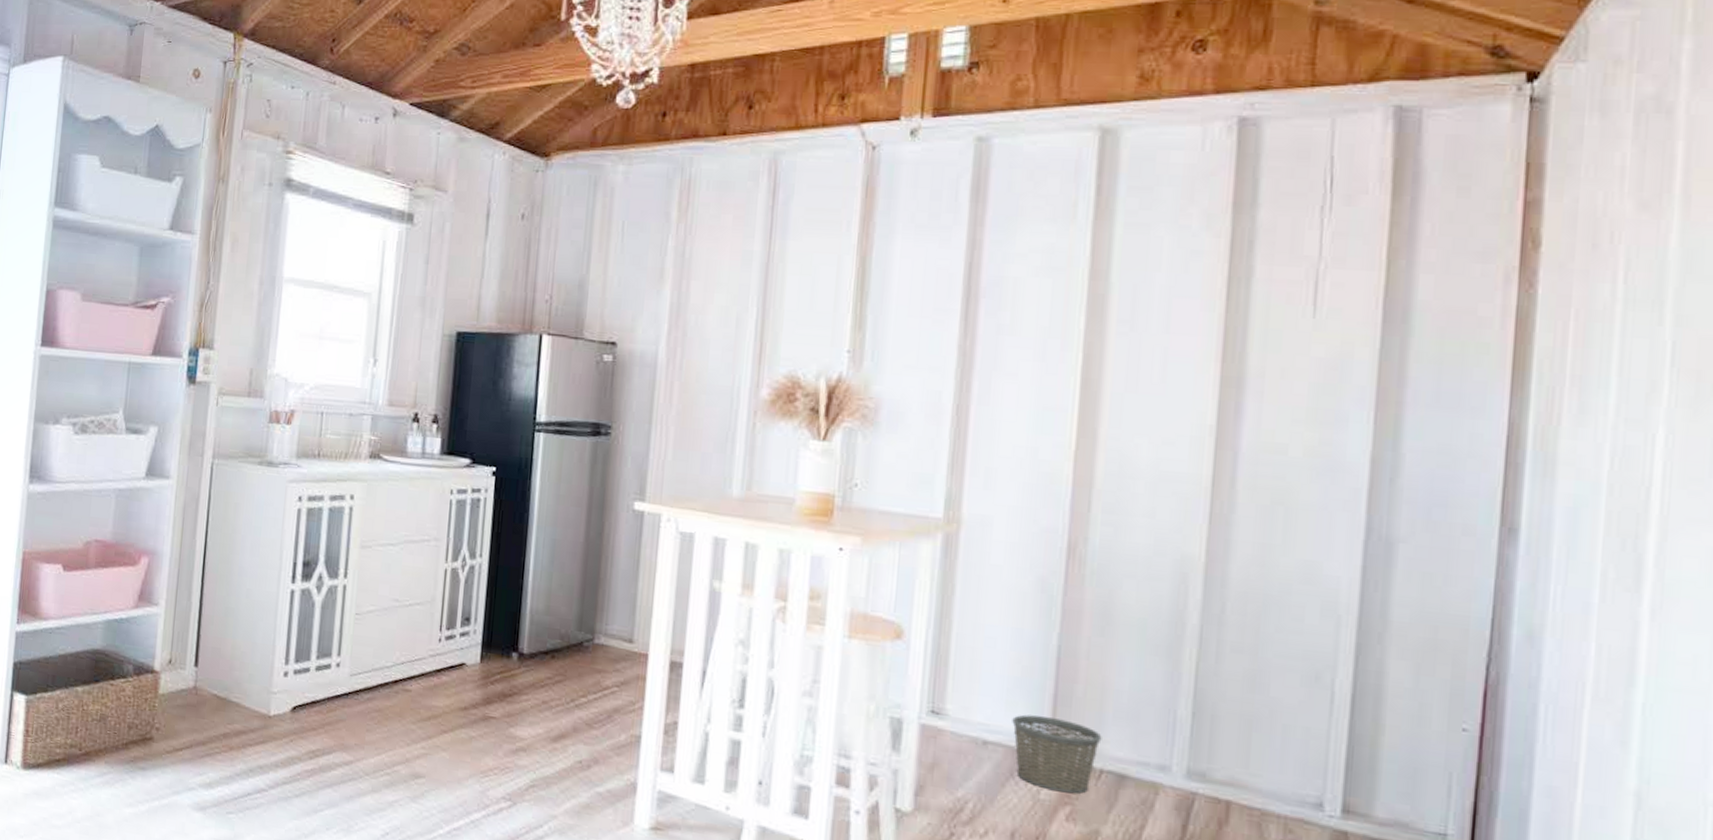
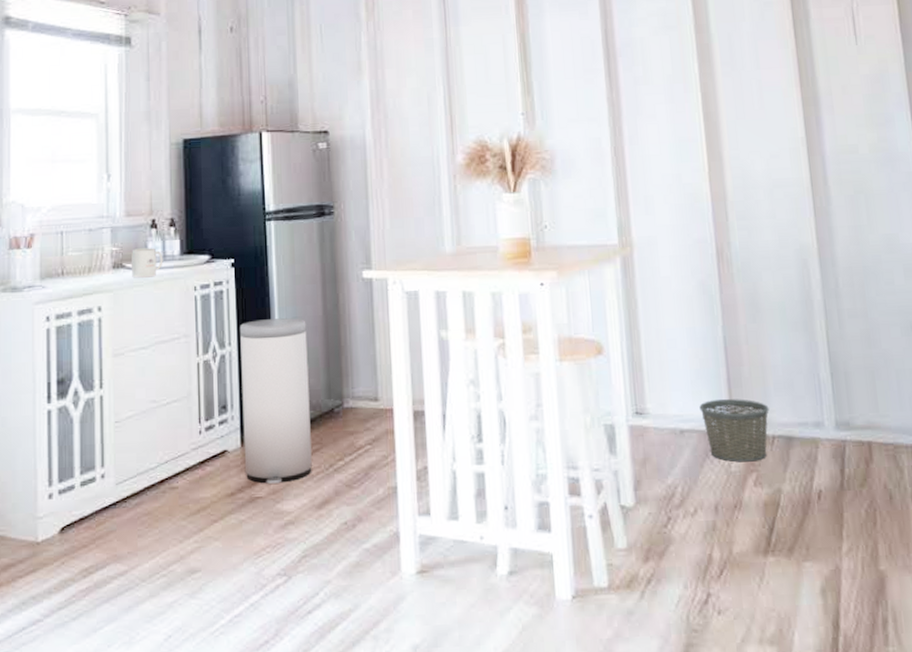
mug: none [388,440,422,474] -> present [130,248,163,279]
pedal bin: none [481,535,565,709] -> present [240,318,312,485]

